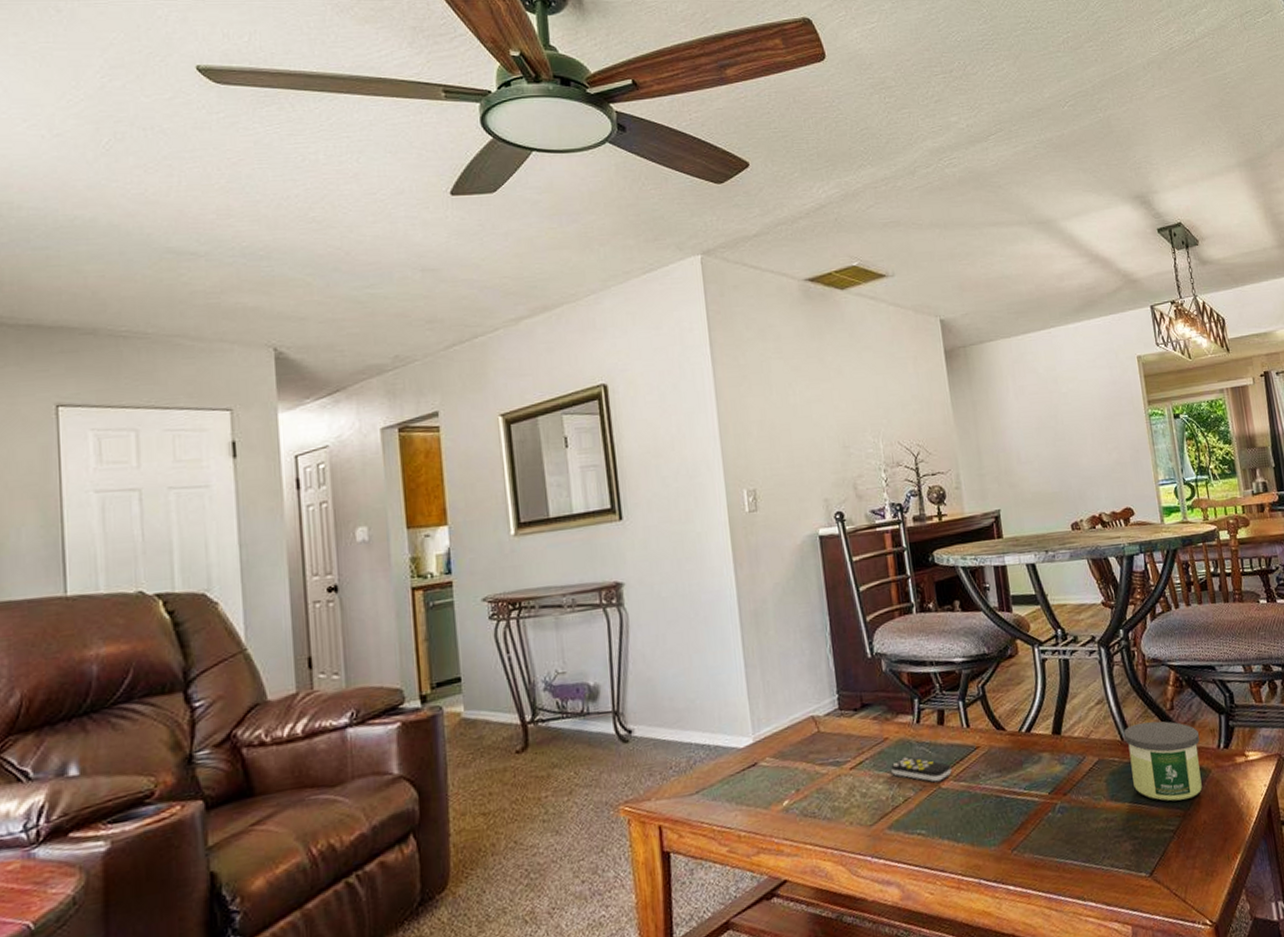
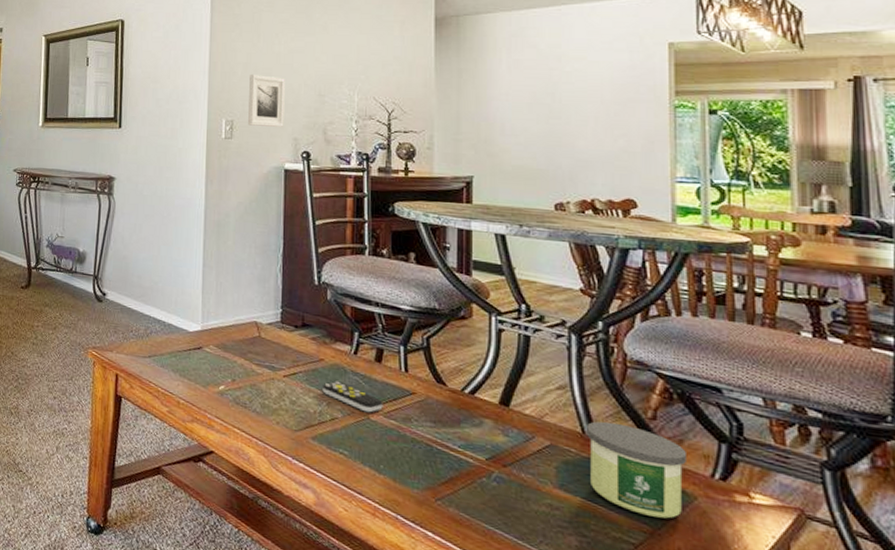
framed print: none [767,432,812,493] -> present [248,73,285,128]

